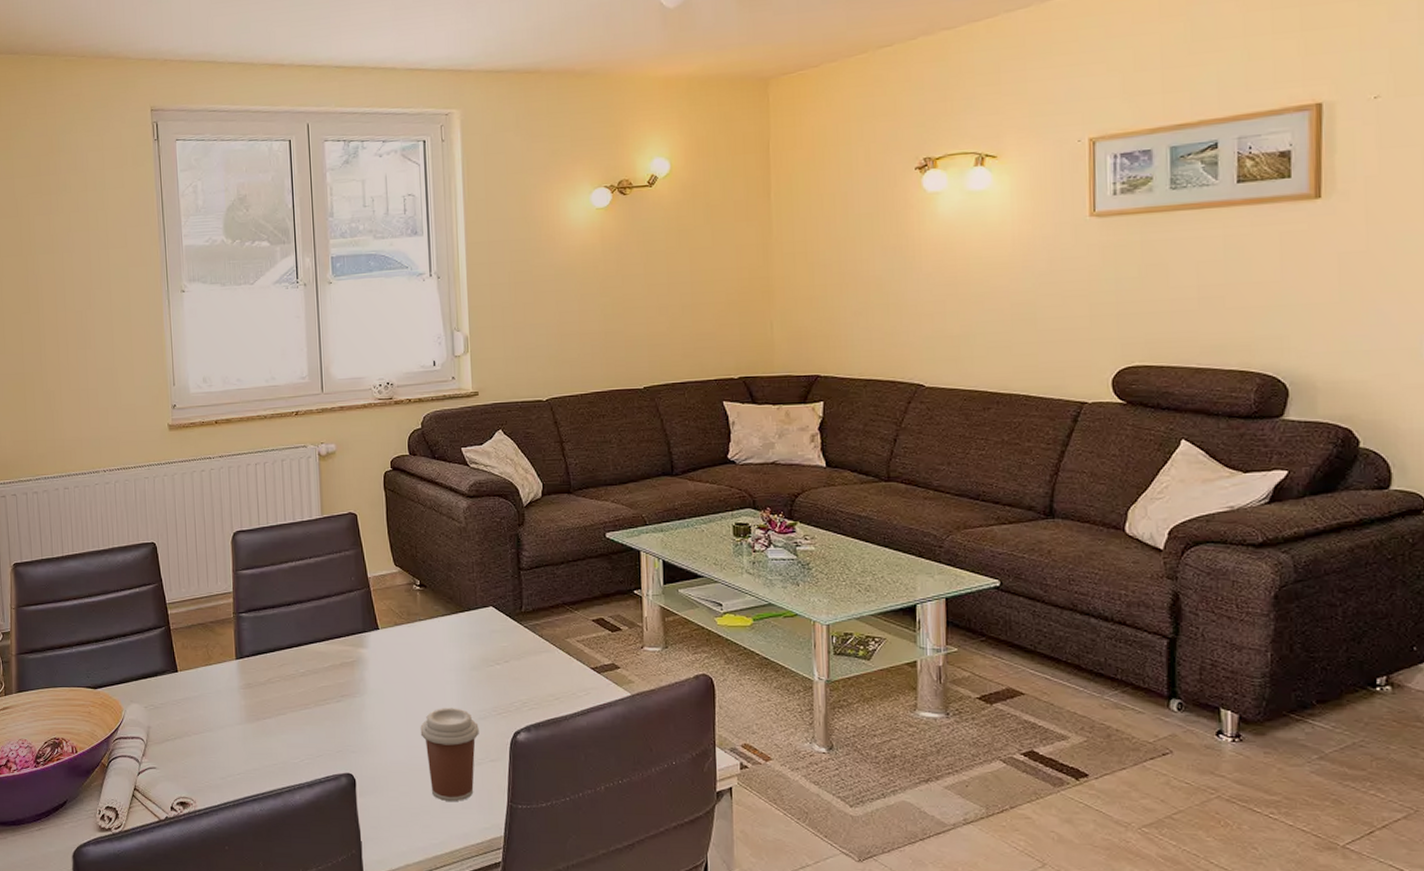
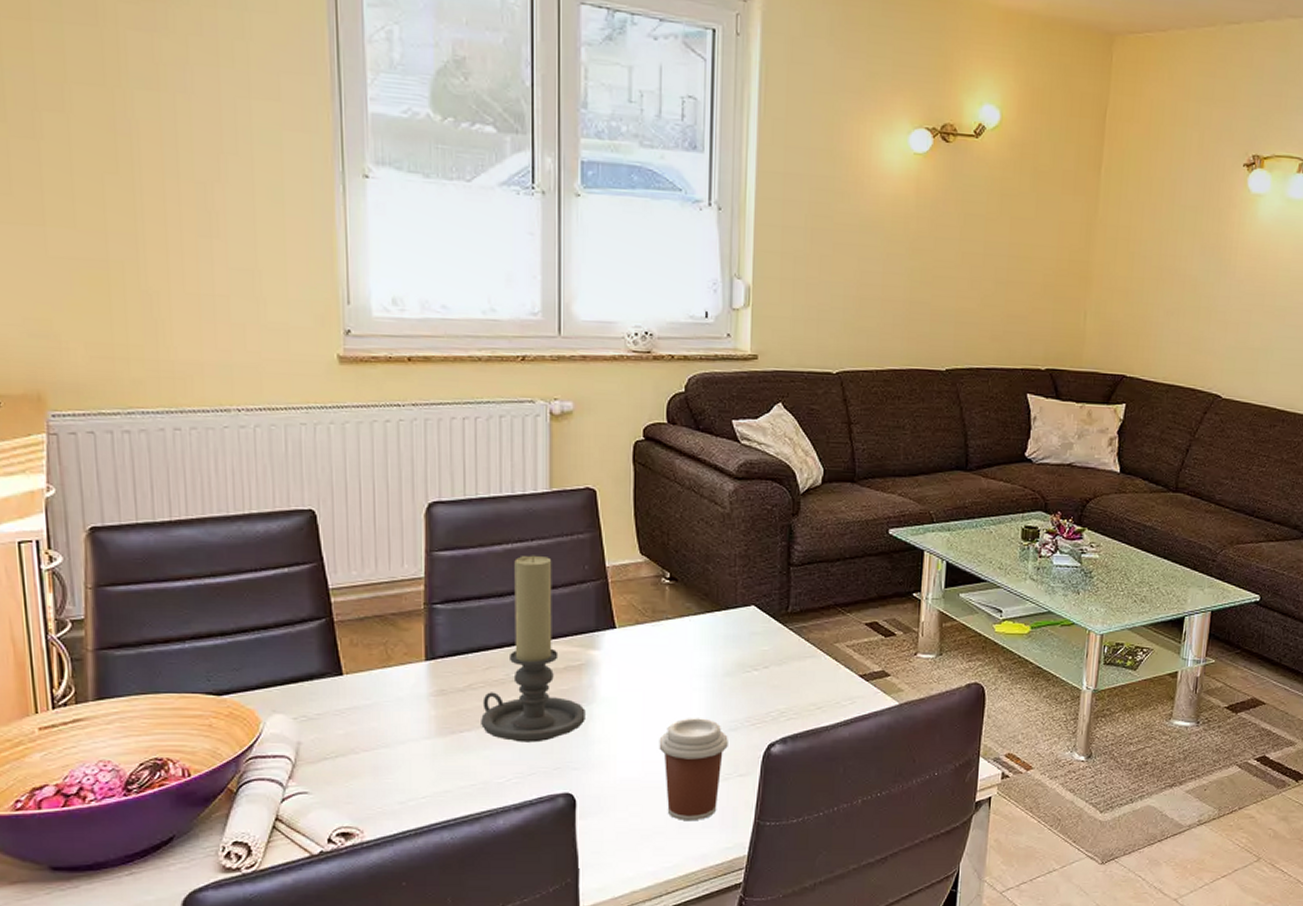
candle holder: none [278,570,359,729] -> present [481,555,585,743]

